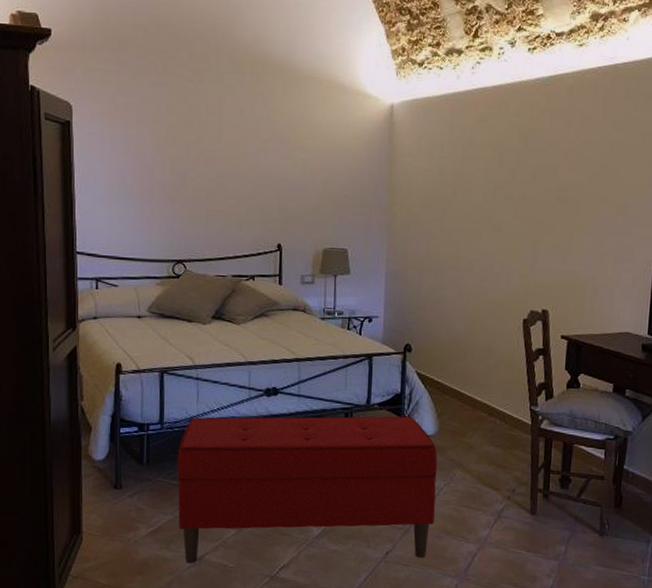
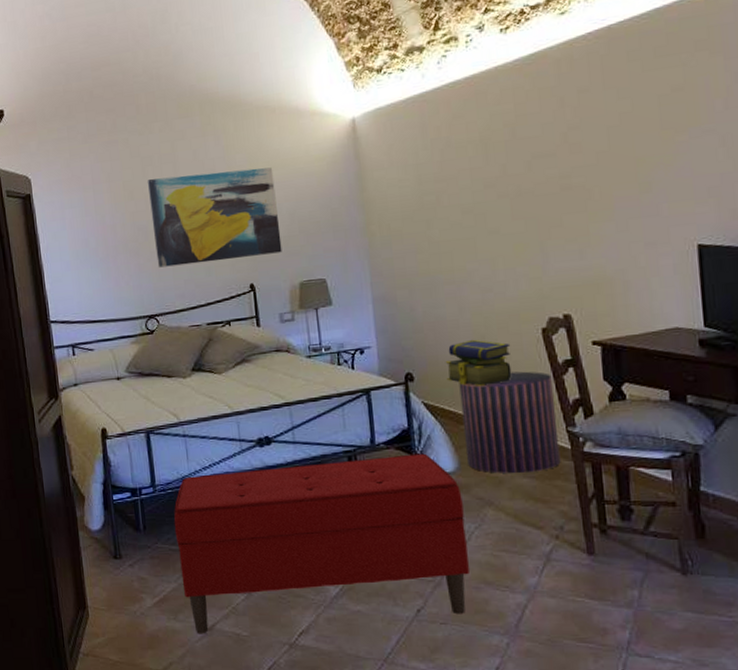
wall art: none [191,128,313,219] -> present [147,167,282,268]
stack of books: none [439,321,496,364] -> present [445,339,512,387]
pouf: none [446,354,525,442] -> present [459,371,561,474]

